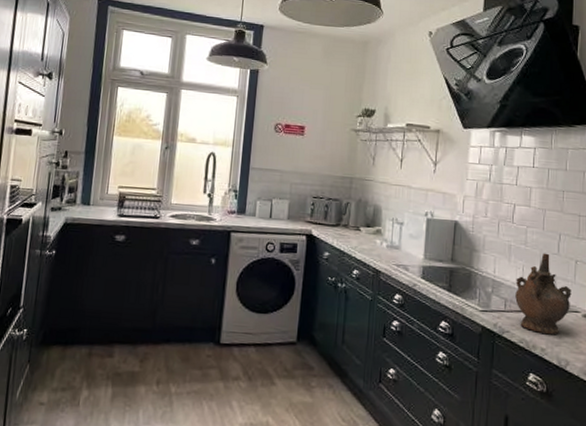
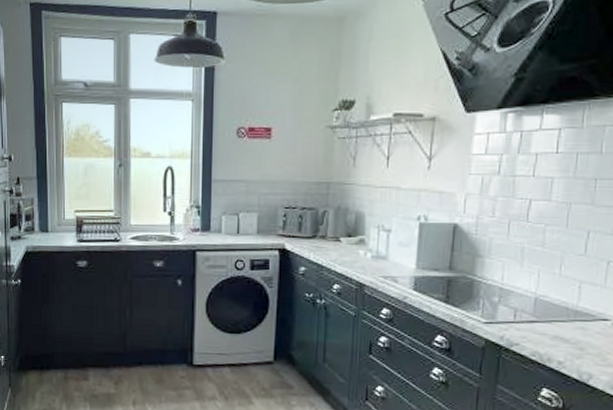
ceremonial vessel: present [515,253,572,335] -> none [527,254,600,347]

